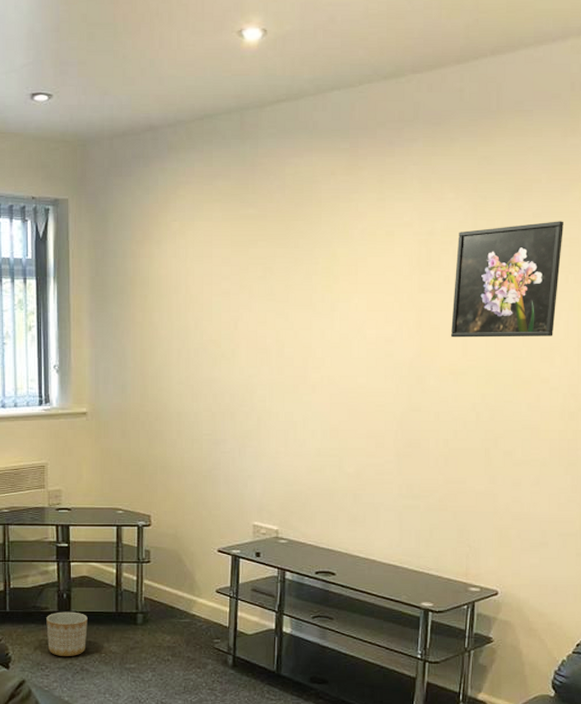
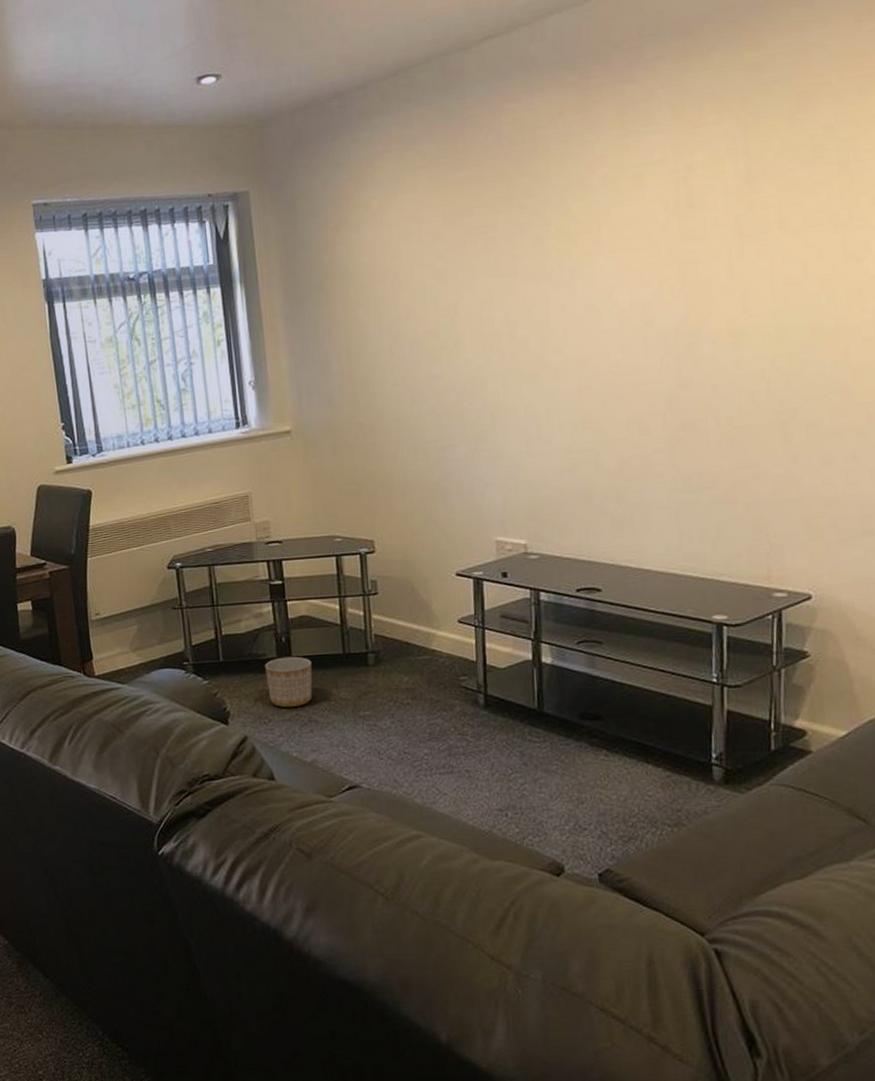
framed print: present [451,221,564,338] -> none [725,128,866,292]

